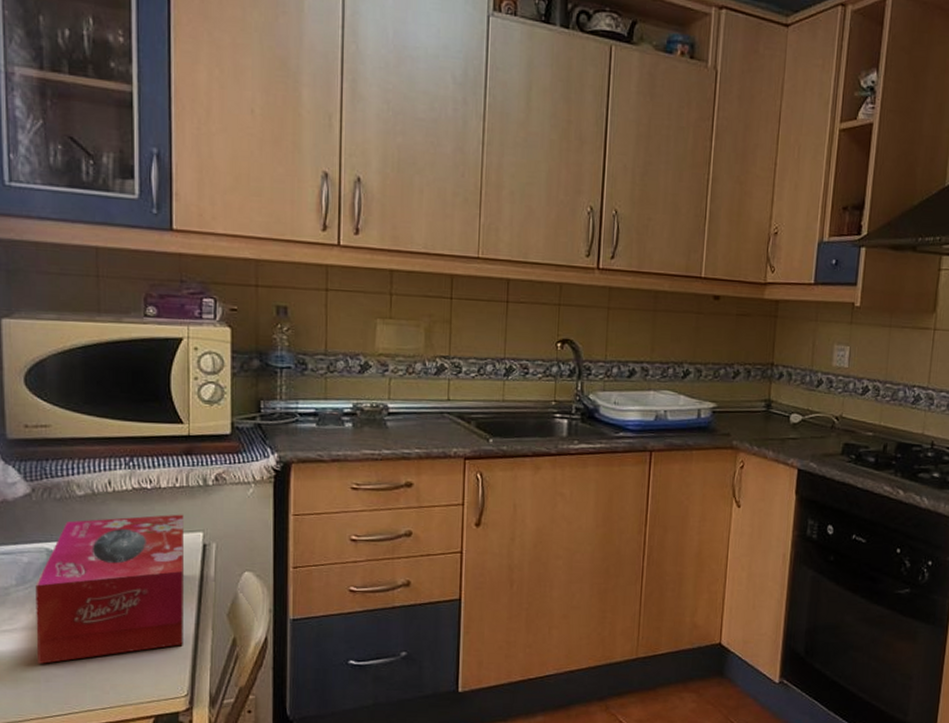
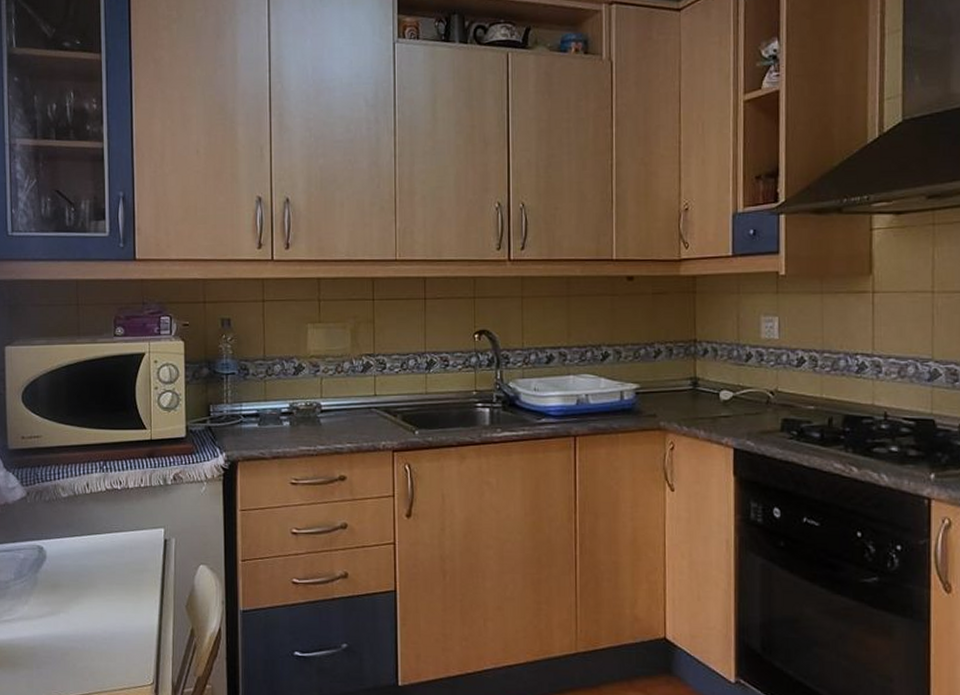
tissue box: present [35,514,185,664] -> none [29,512,149,652]

